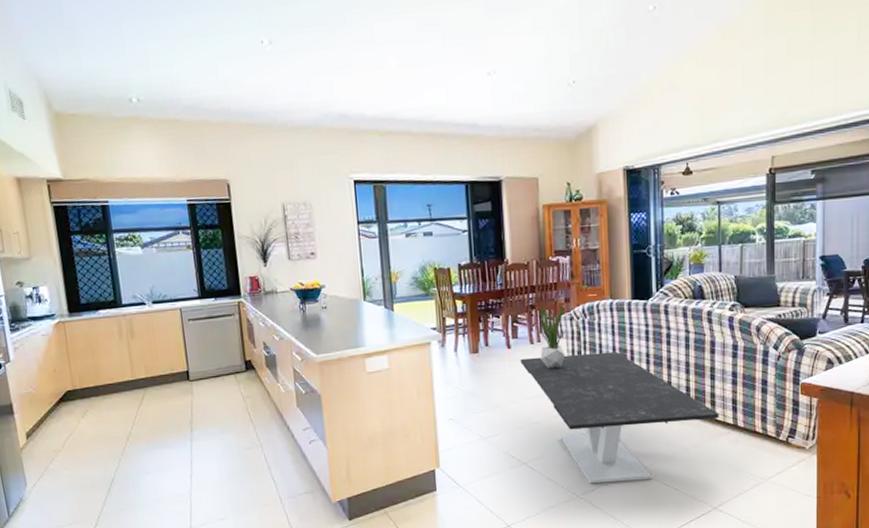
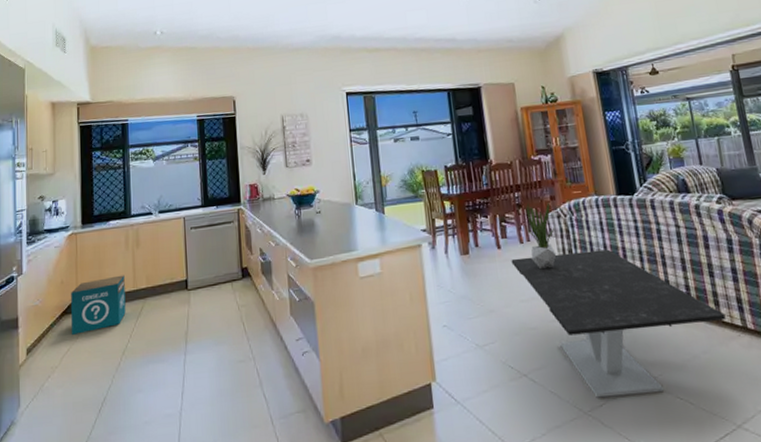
product box: none [65,365,127,421] -> present [71,275,126,335]

